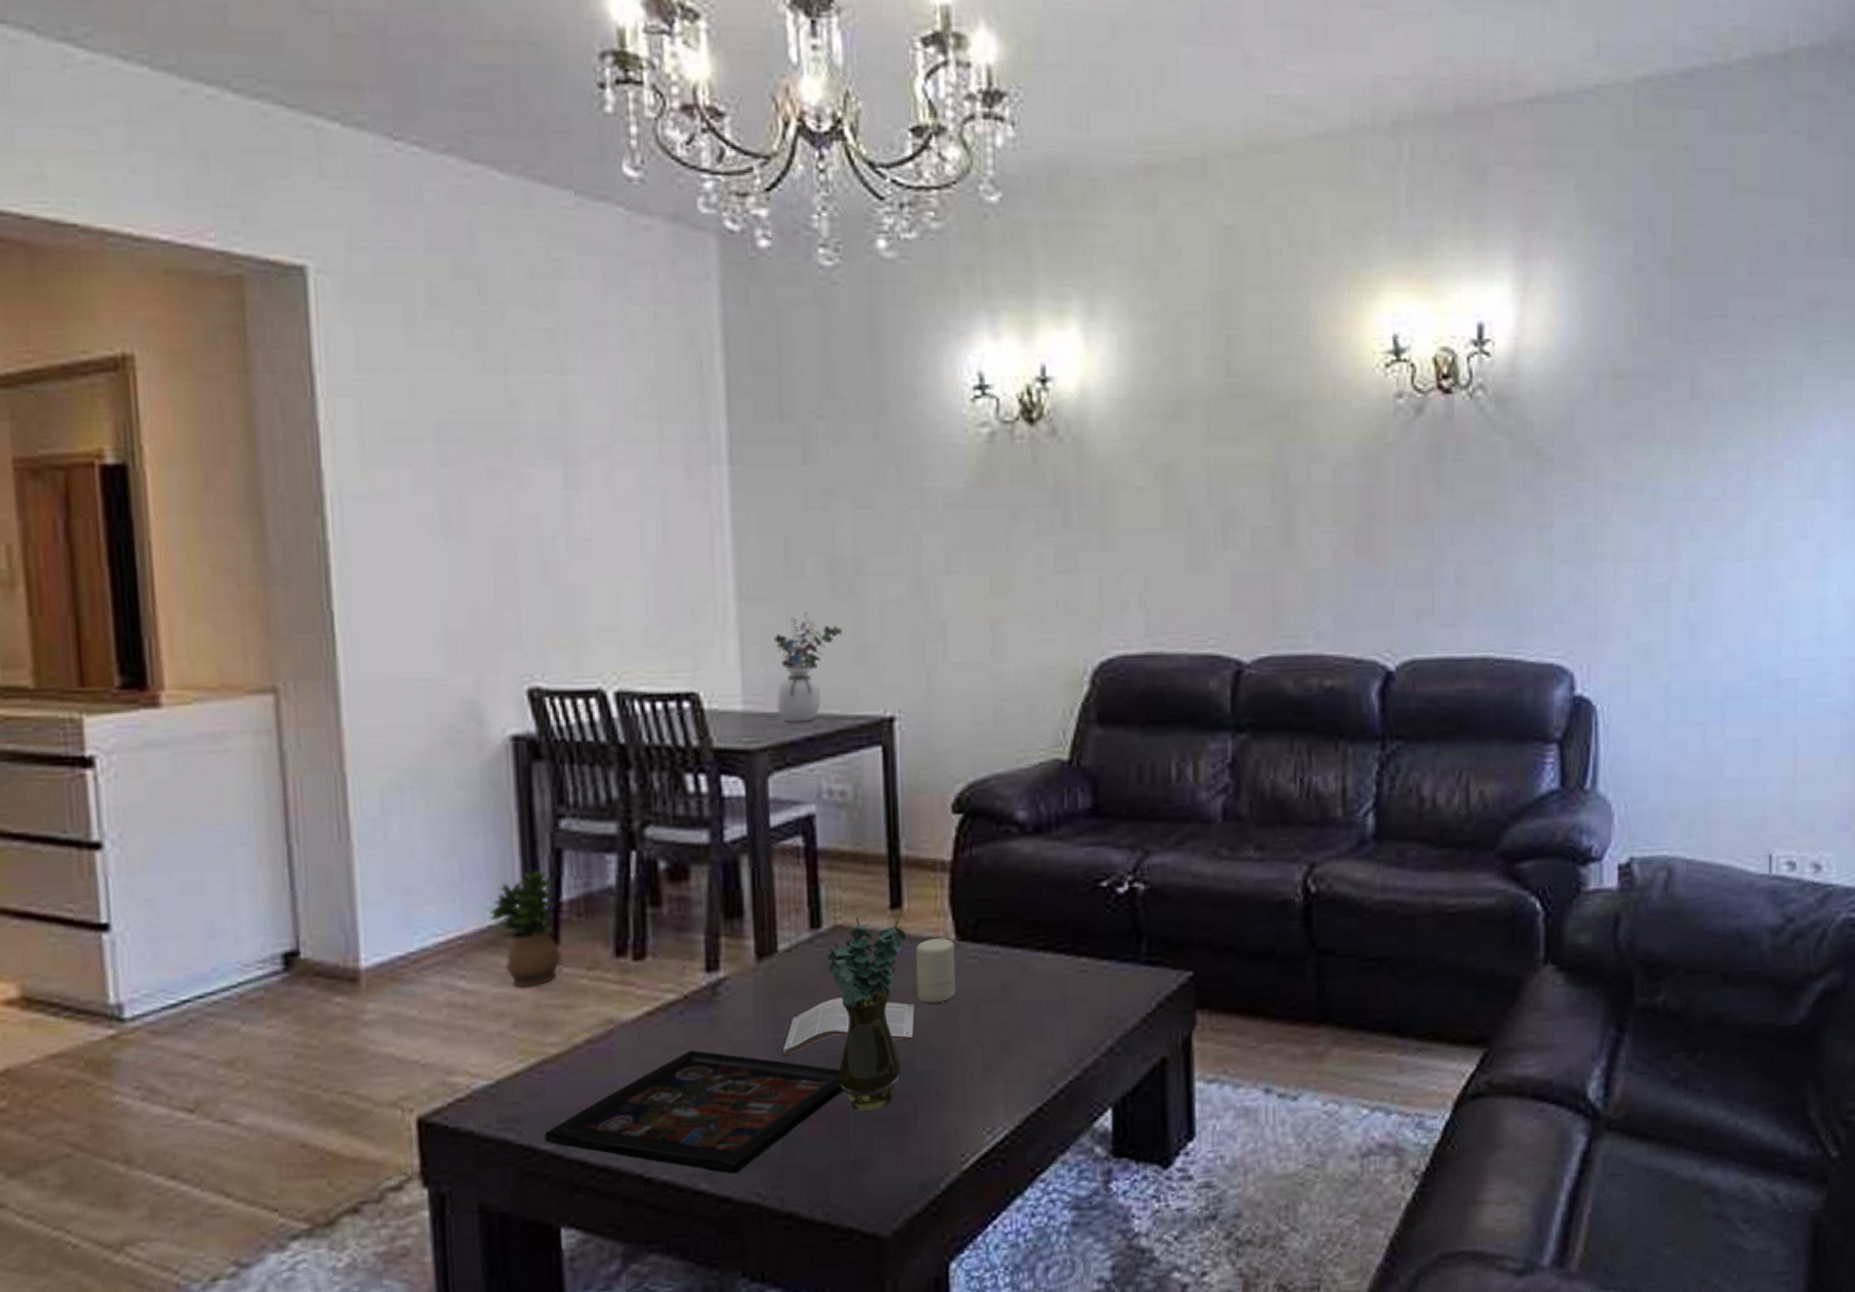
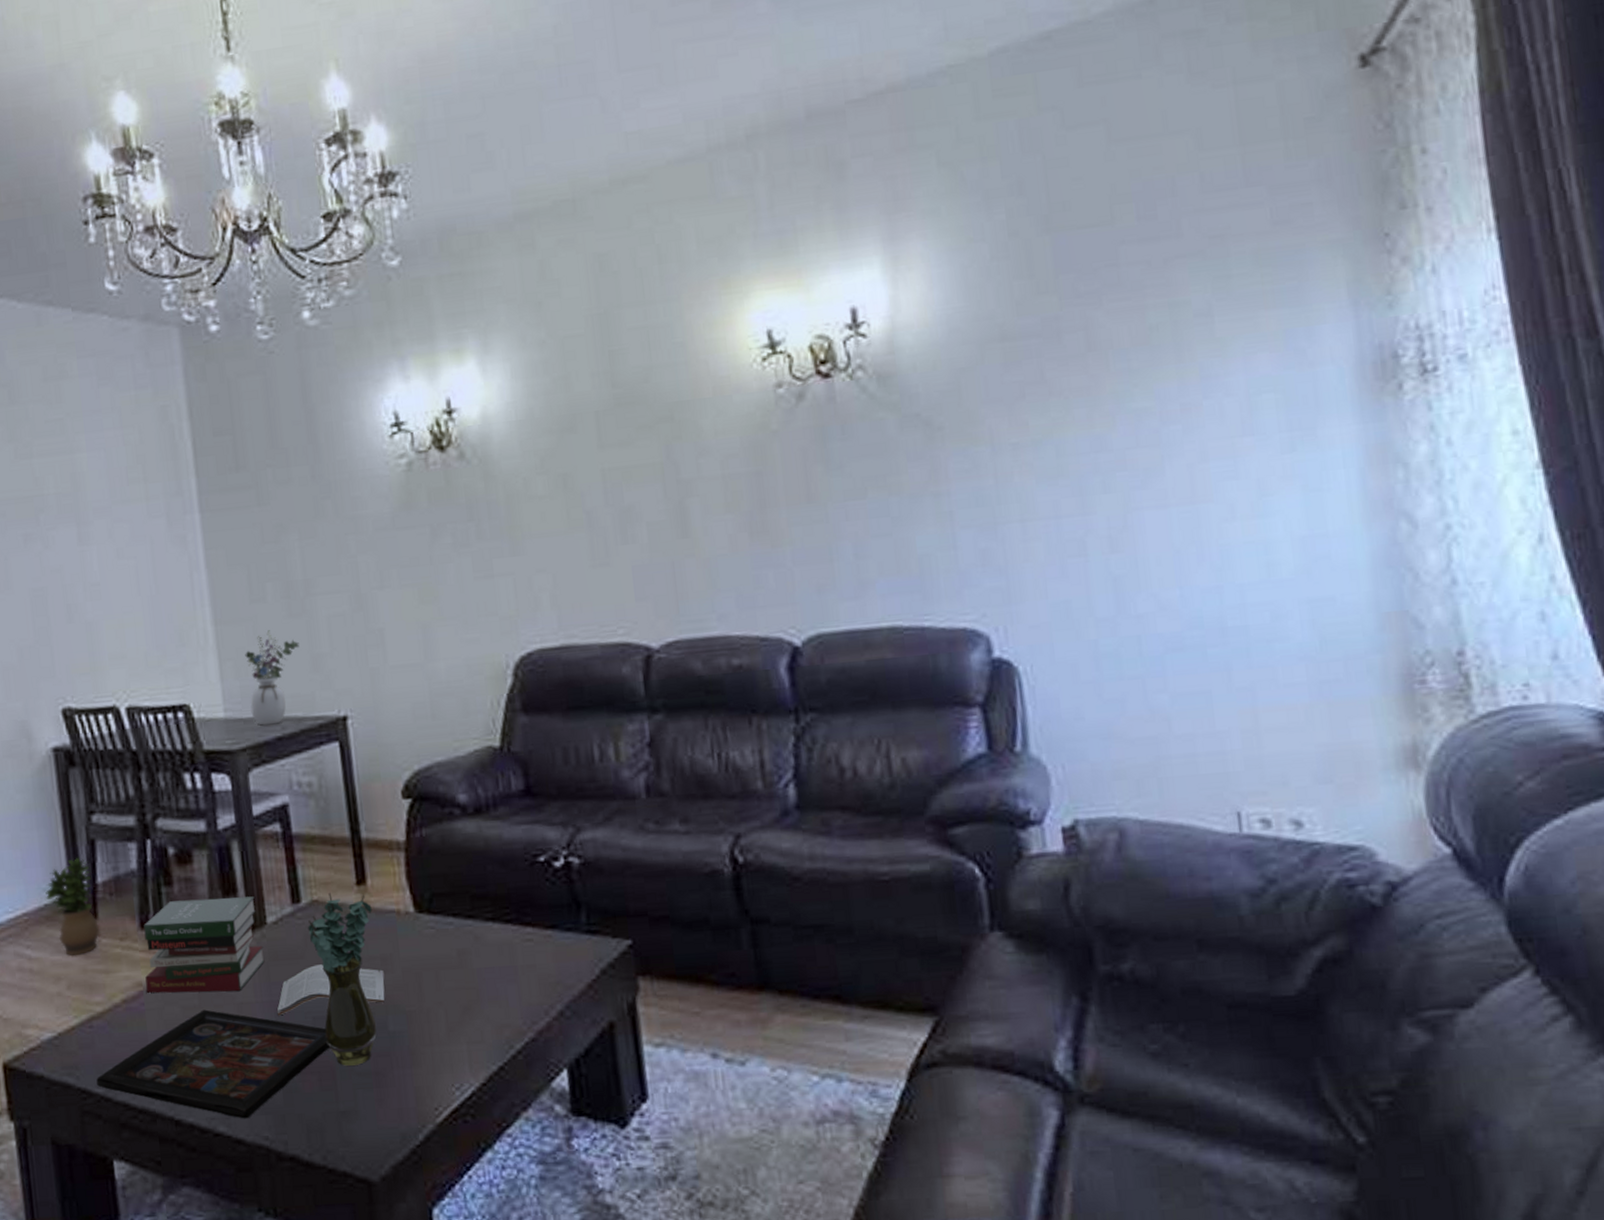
books: none [618,920,772,1032] -> present [143,896,265,993]
candle: present [916,938,956,1004] -> none [381,911,419,970]

